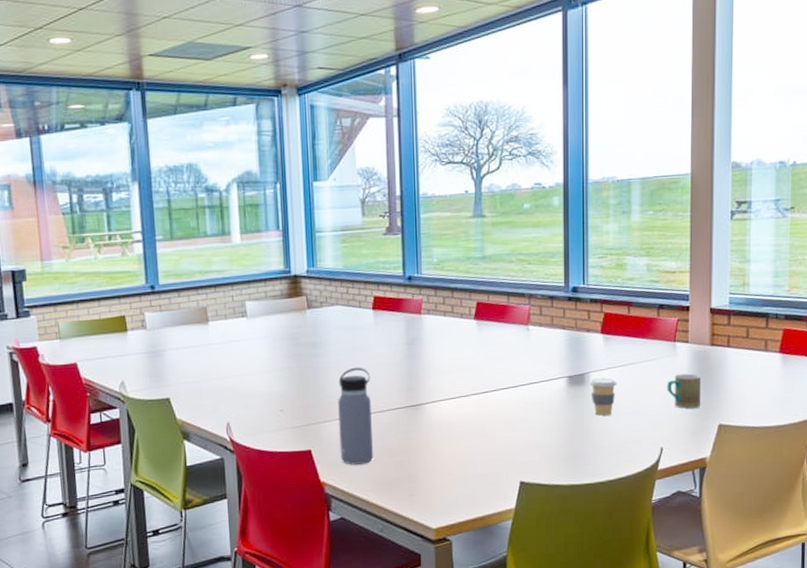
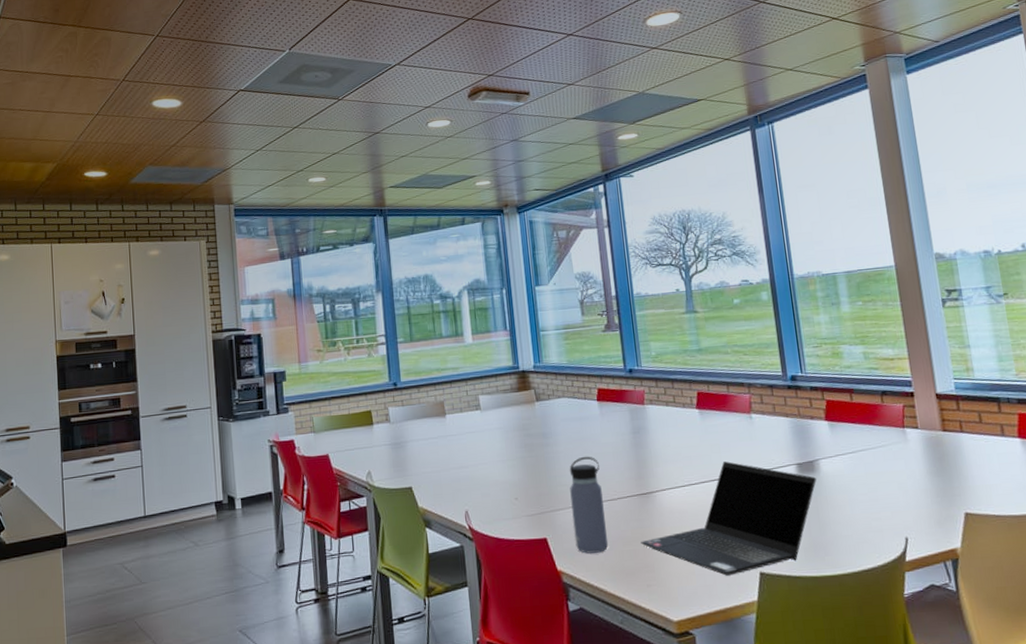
laptop computer: none [406,373,584,485] -> present [641,461,816,576]
coffee cup: present [589,377,617,416] -> none [820,465,850,504]
mug: present [667,373,702,409] -> none [902,459,943,496]

